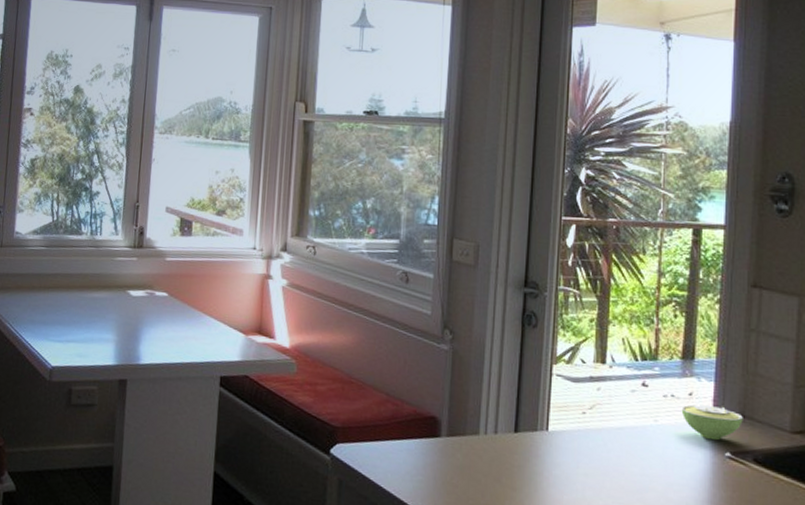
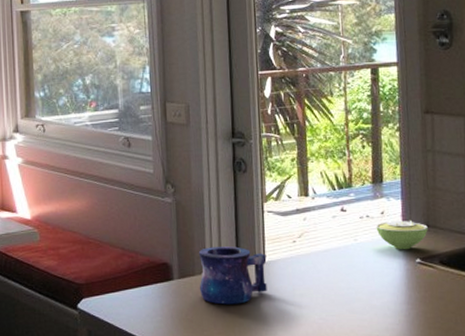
mug: none [469,406,550,475] -> present [198,246,267,305]

